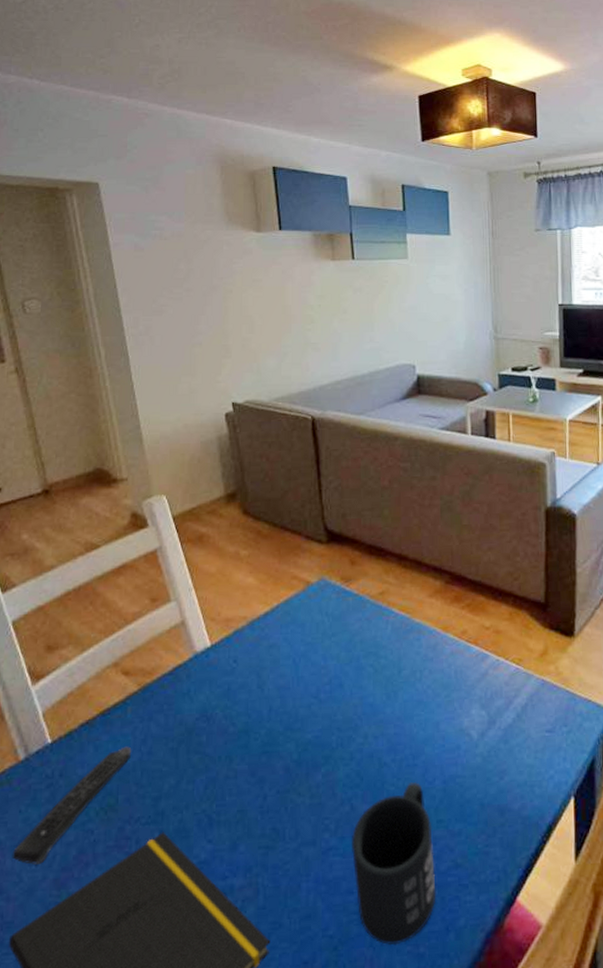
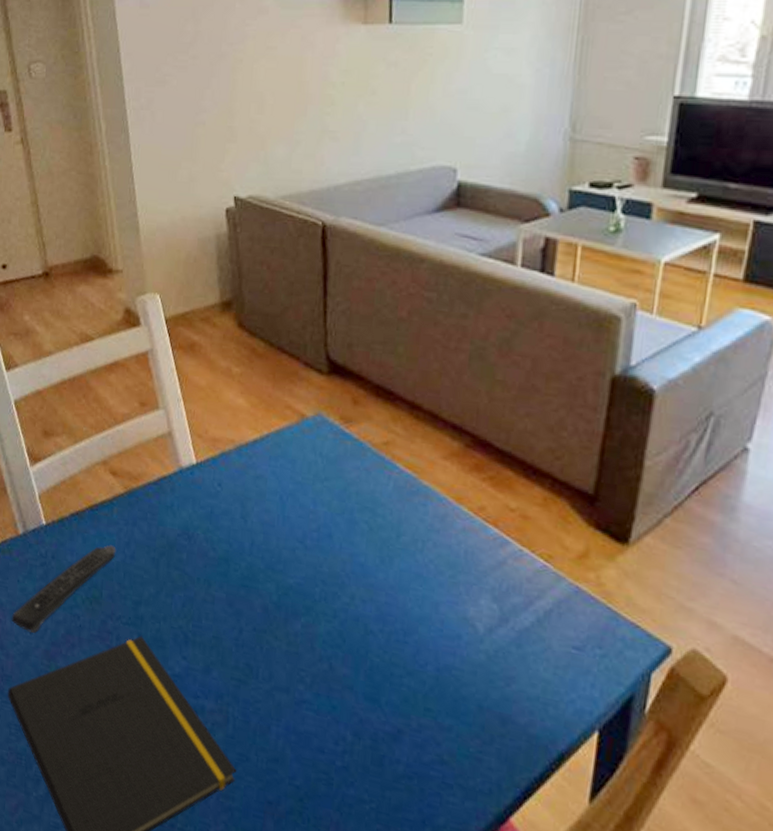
mug: present [352,782,436,946] -> none [326,659,419,819]

